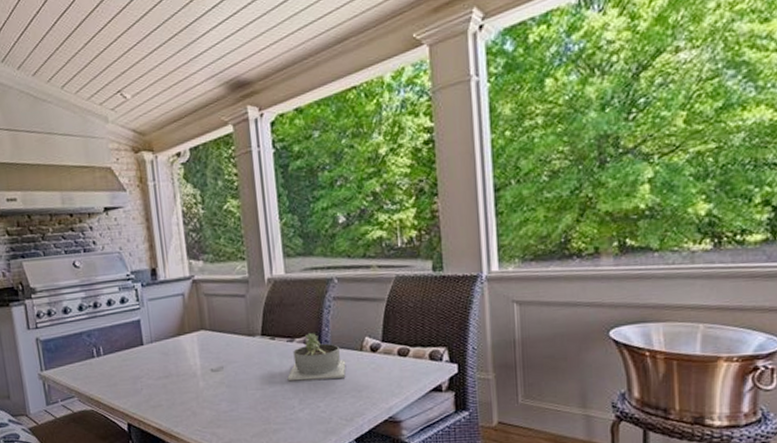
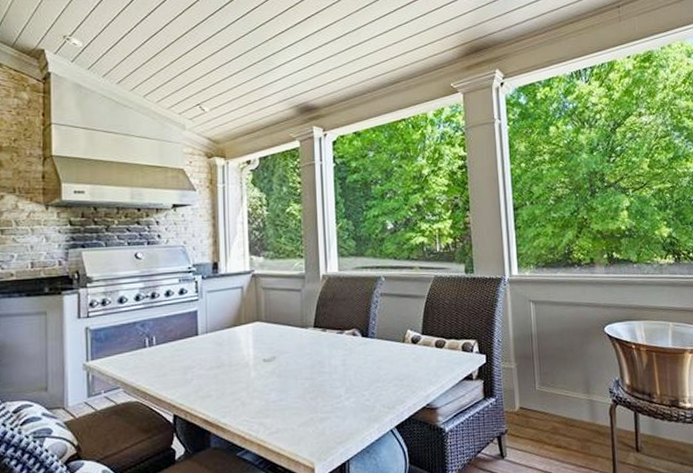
succulent planter: present [287,333,346,382] -> none [336,326,390,371]

